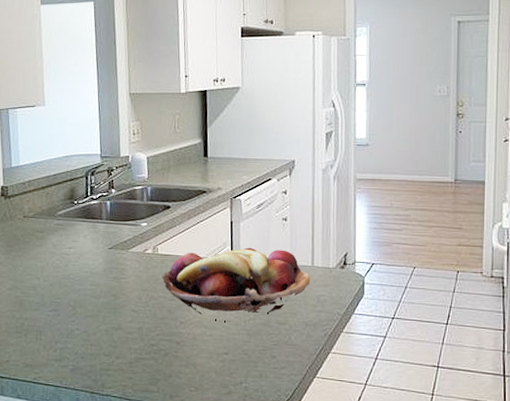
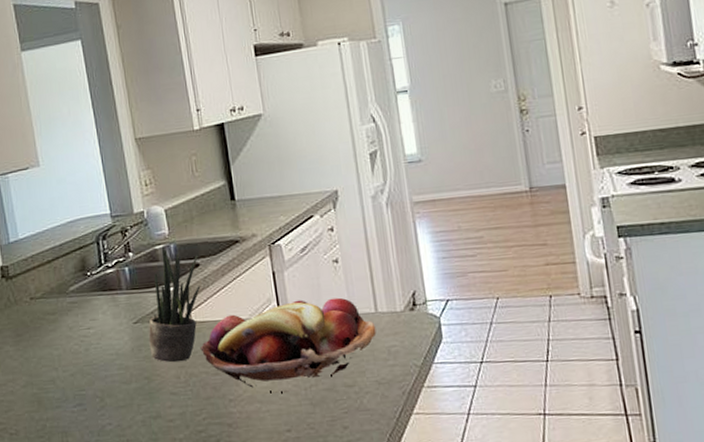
potted plant: none [119,188,170,286] -> present [148,246,201,363]

